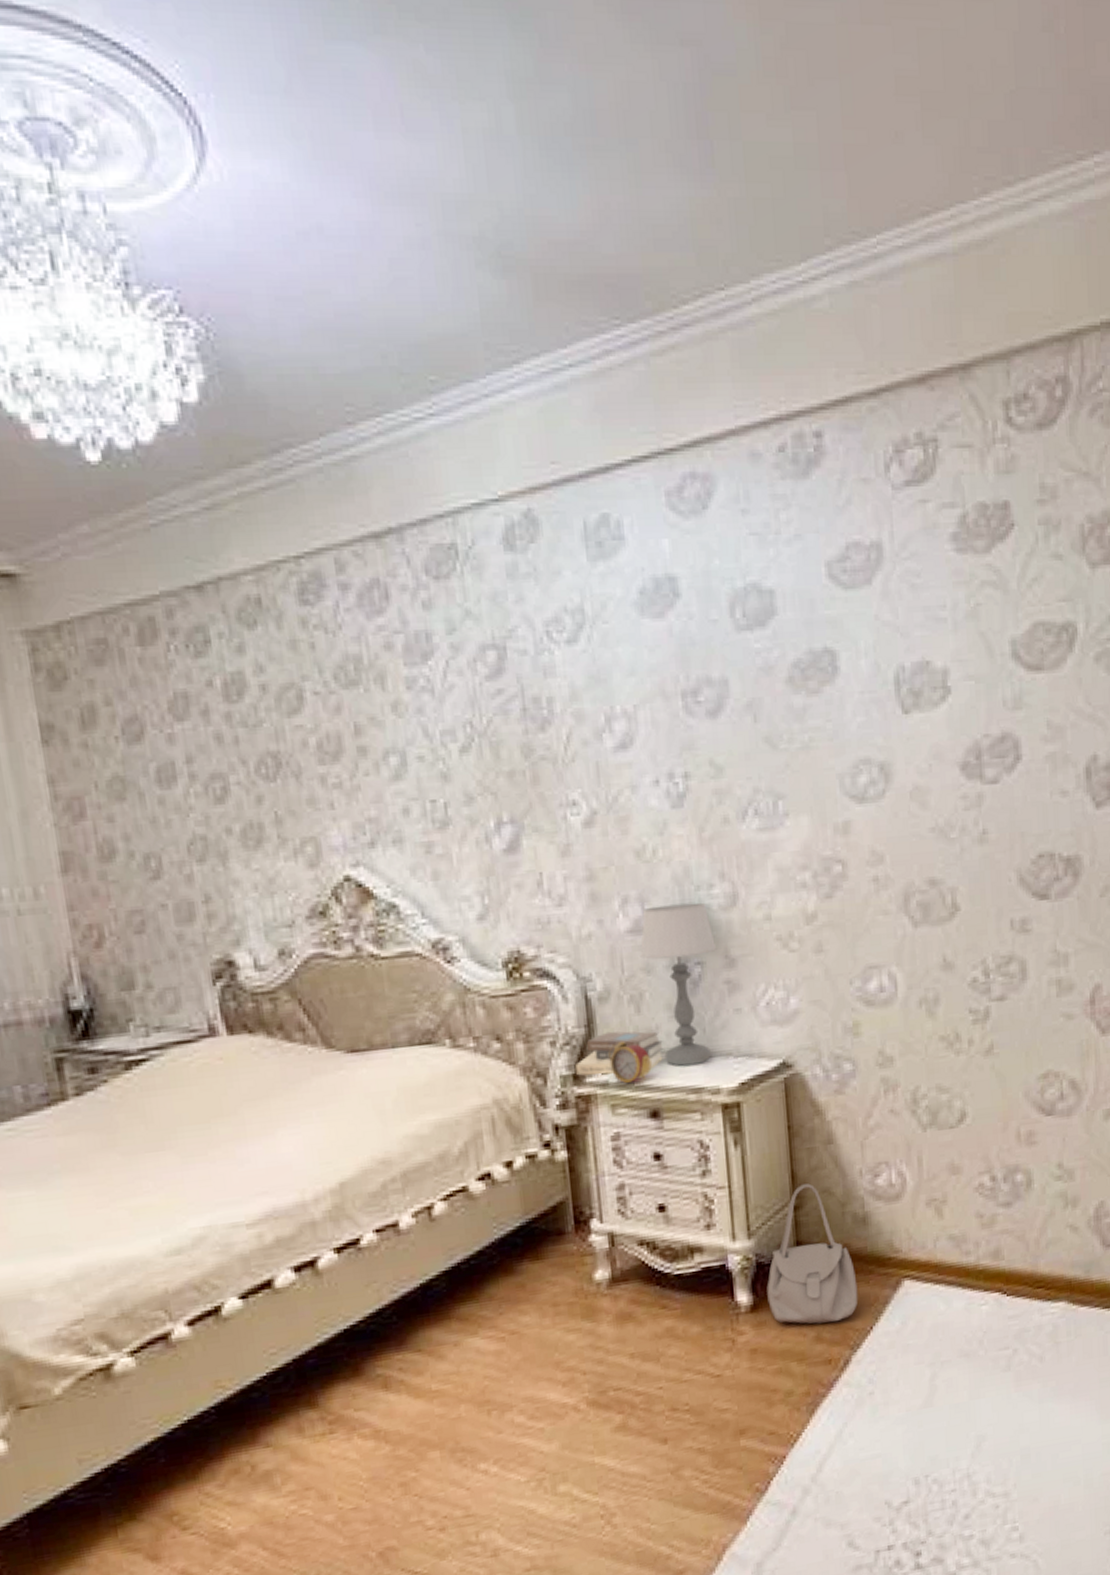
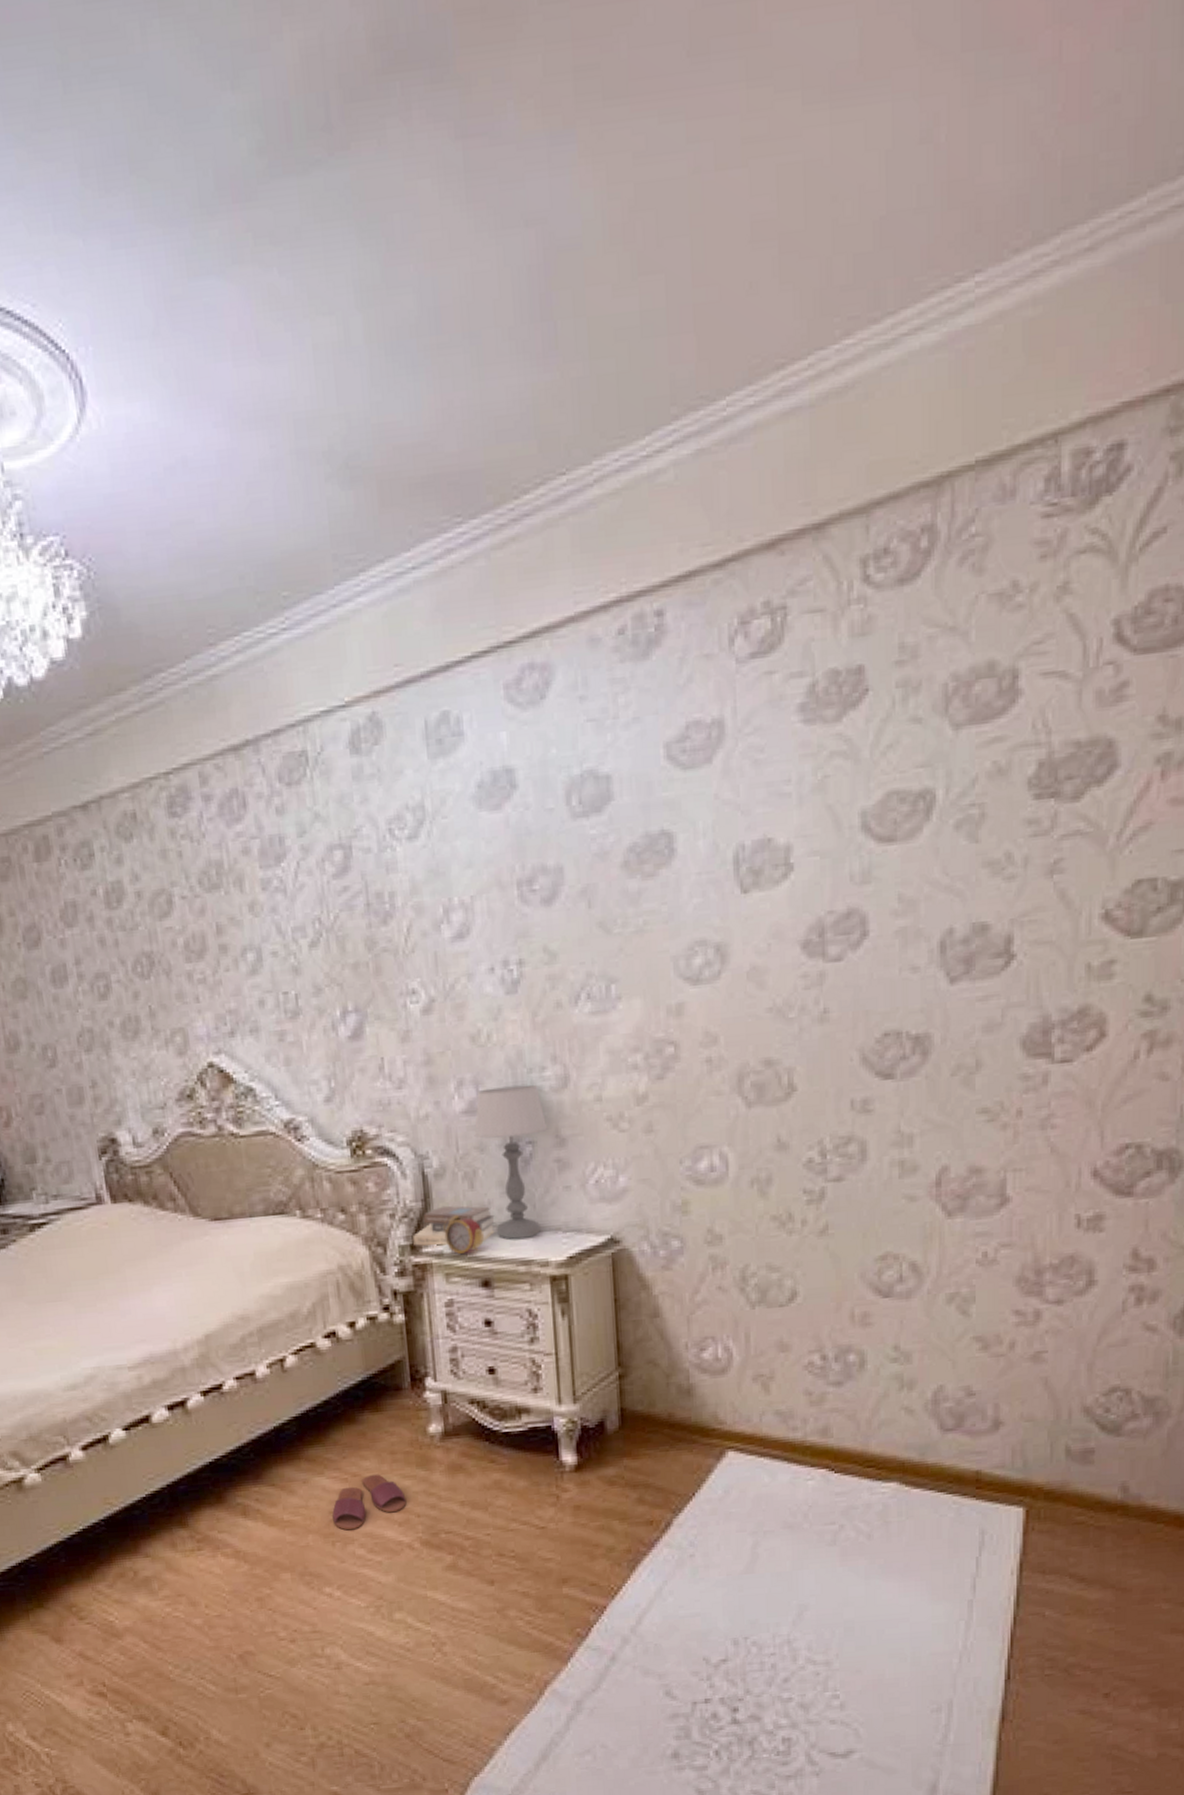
slippers: none [487,1329,571,1396] -> present [332,1474,407,1531]
handbag: present [766,1183,858,1324] -> none [591,1354,681,1487]

